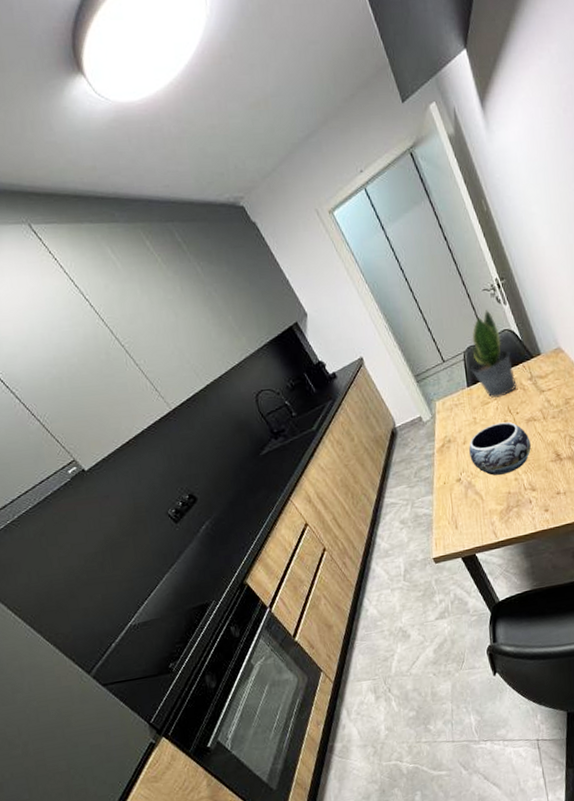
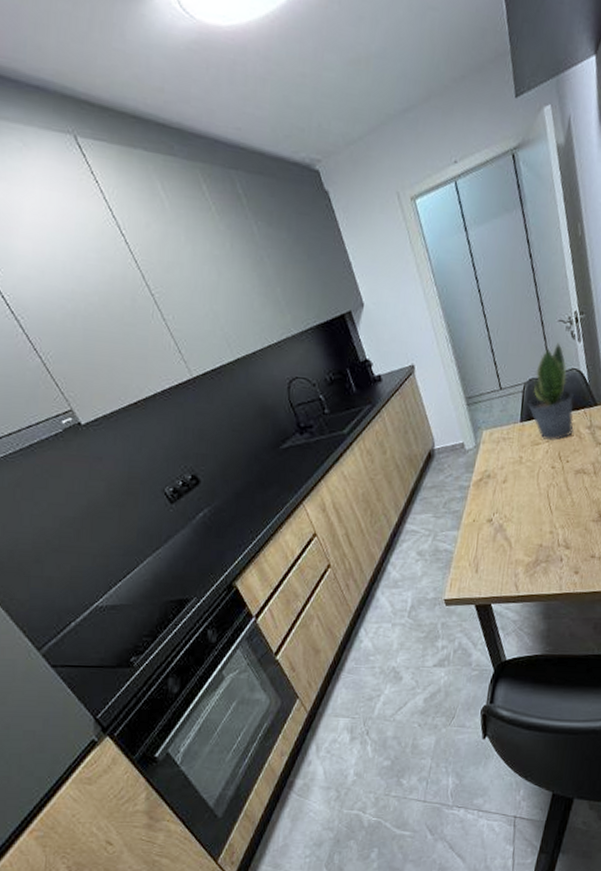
decorative bowl: present [469,422,531,476] -> none [507,467,575,524]

